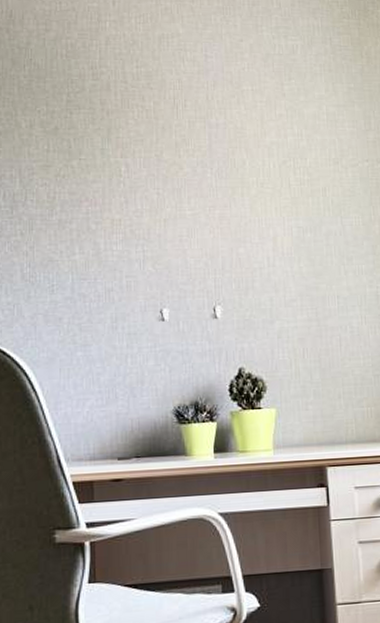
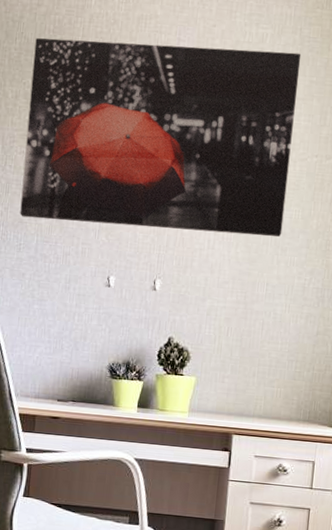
wall art: none [47,61,345,255] -> present [20,38,302,237]

